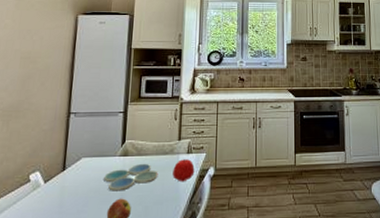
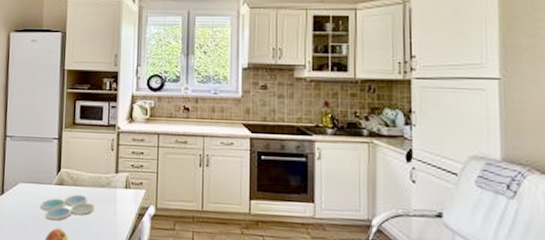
apple: present [172,159,195,182] -> none [110,194,133,219]

